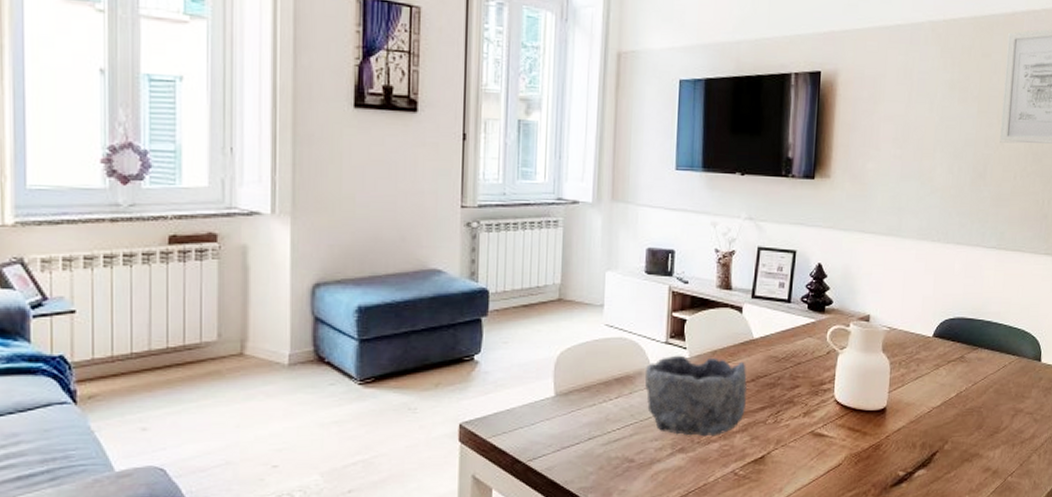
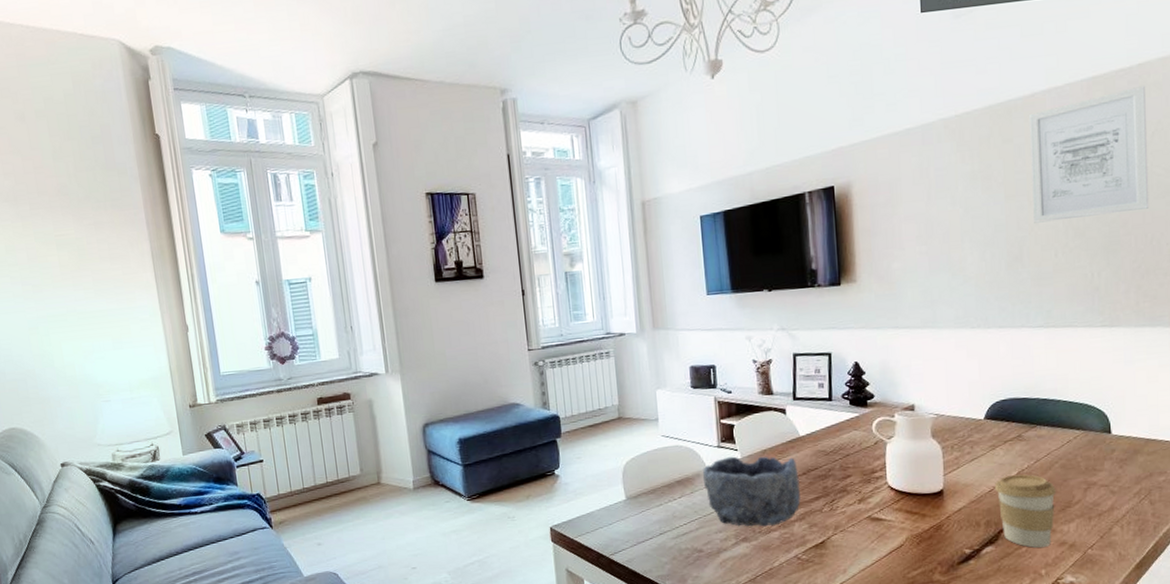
coffee cup: none [934,397,988,473] -> present [995,474,1056,548]

